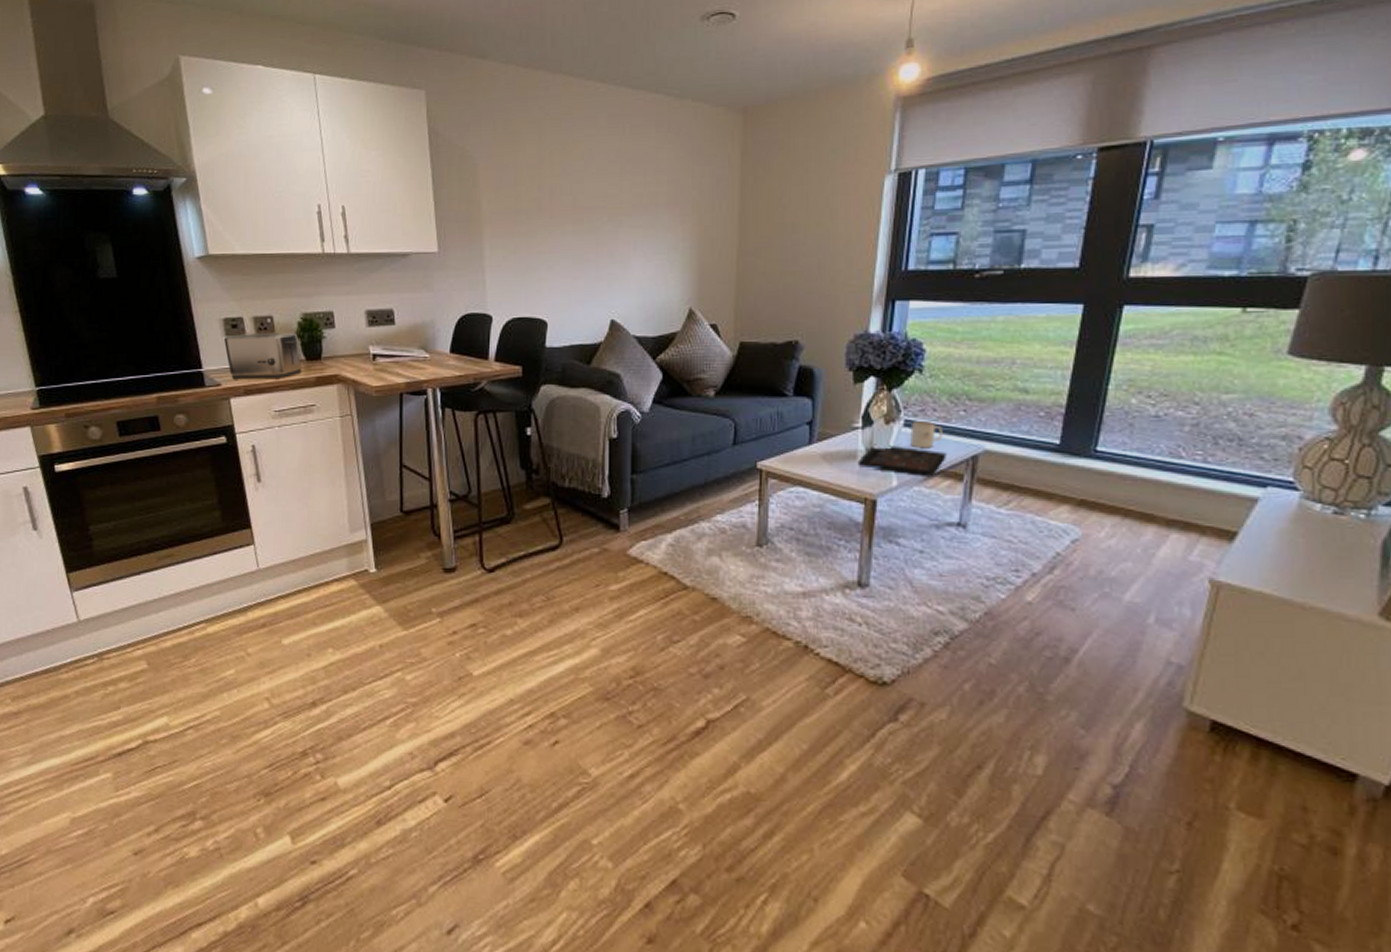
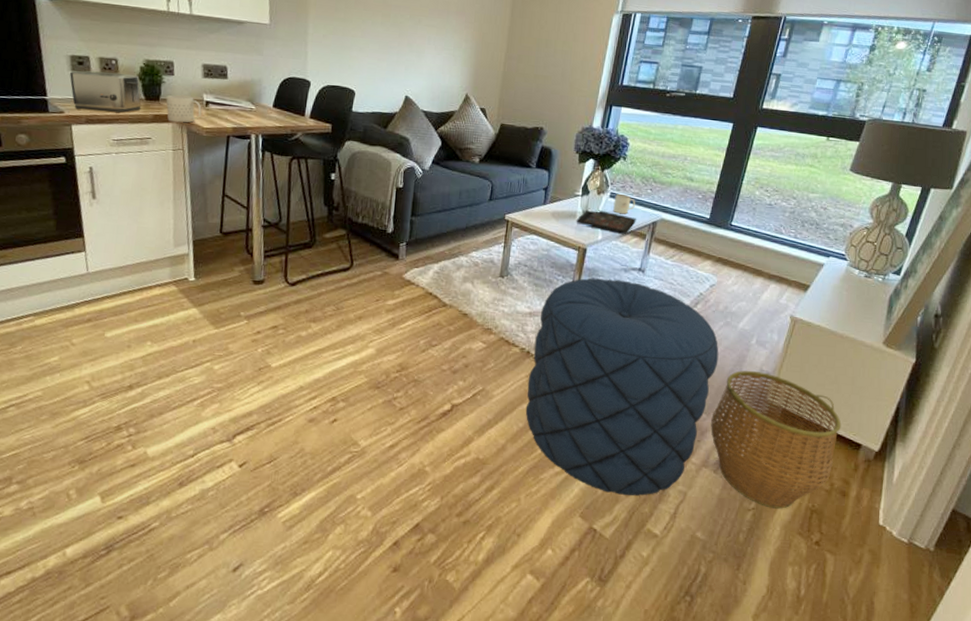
mug: none [328,350,369,383] -> present [165,94,202,123]
pouf: none [809,540,1096,848] -> present [525,278,719,496]
basket: none [1093,662,1318,873] -> present [711,370,842,509]

